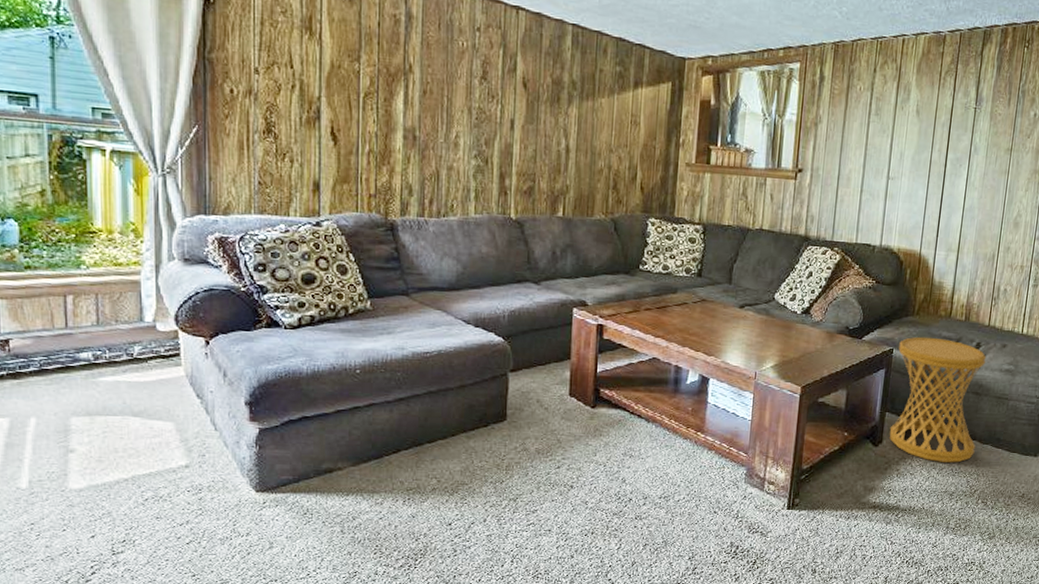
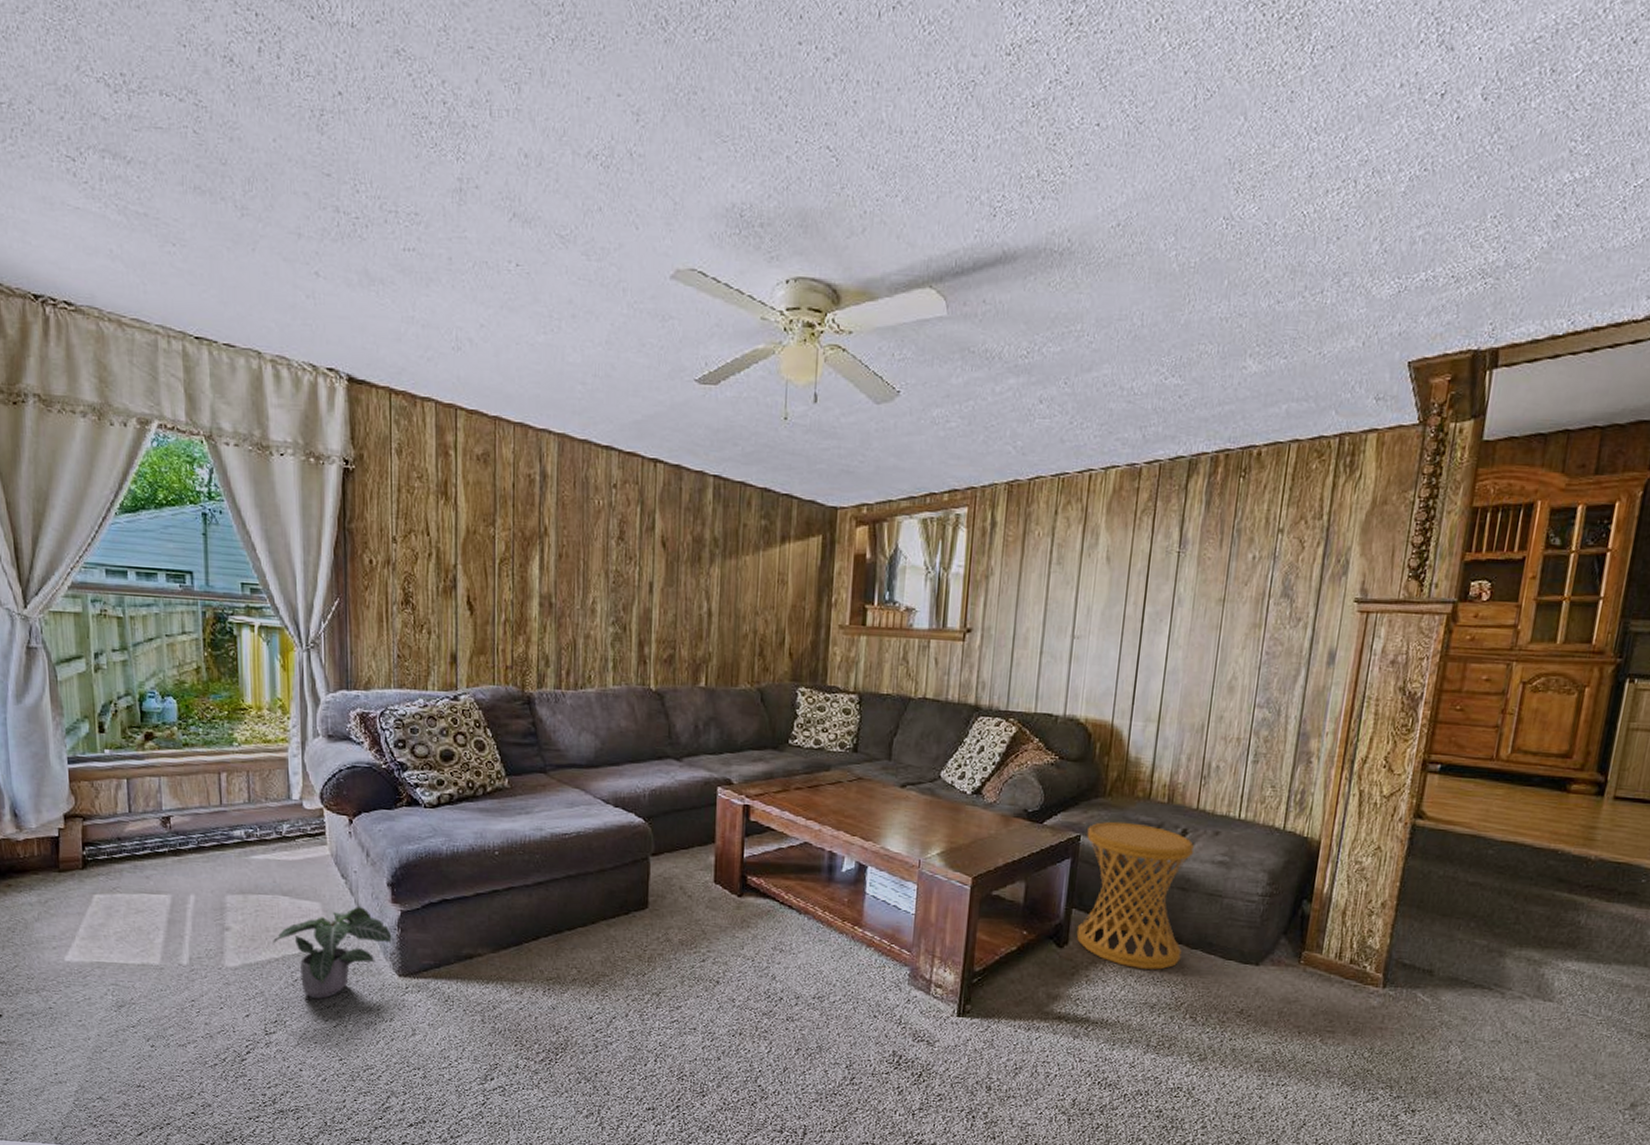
potted plant: none [122,426,250,517] -> present [273,907,392,999]

